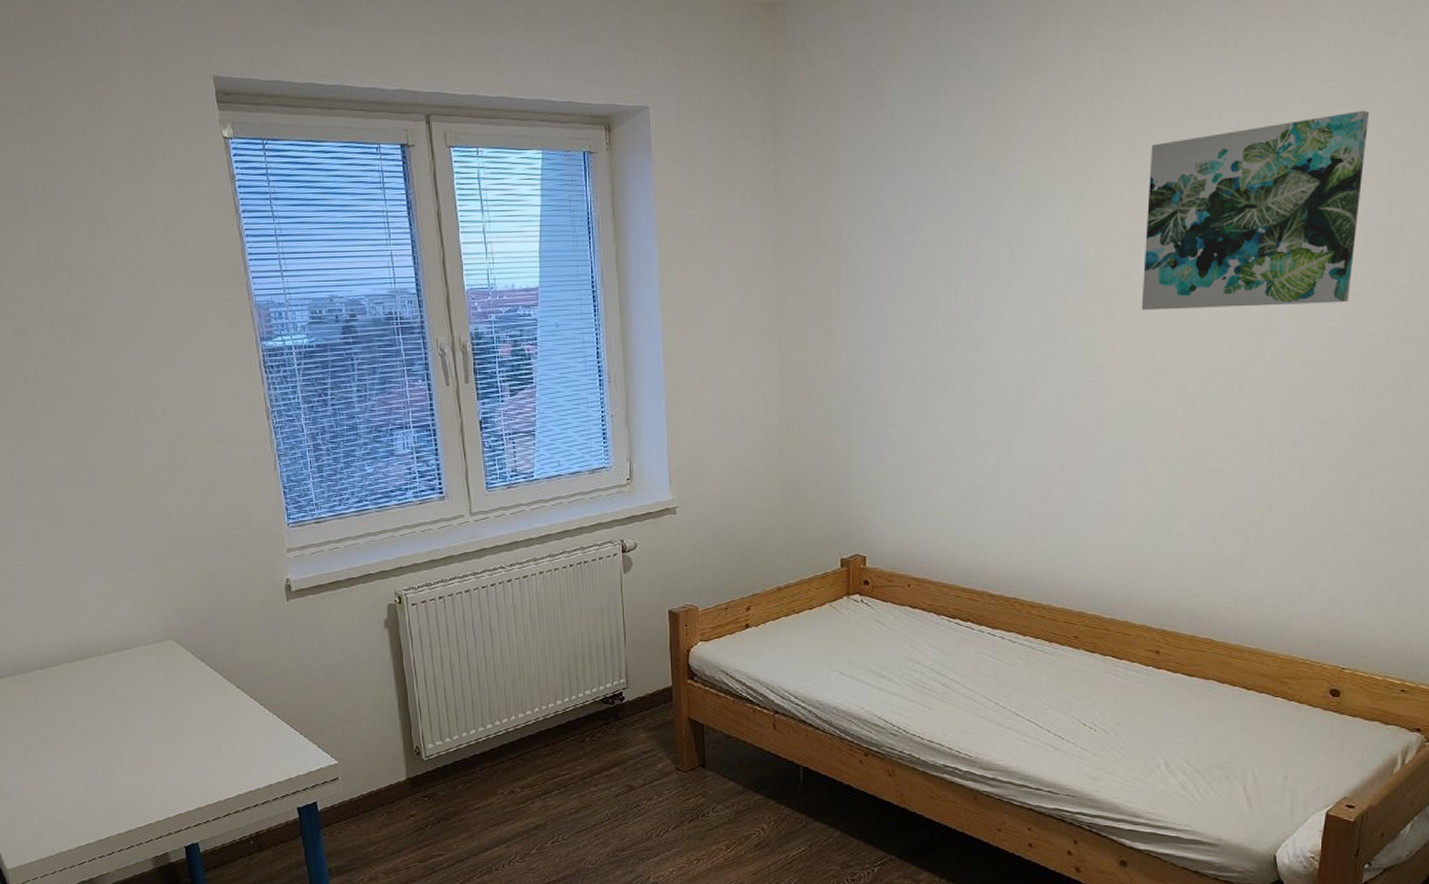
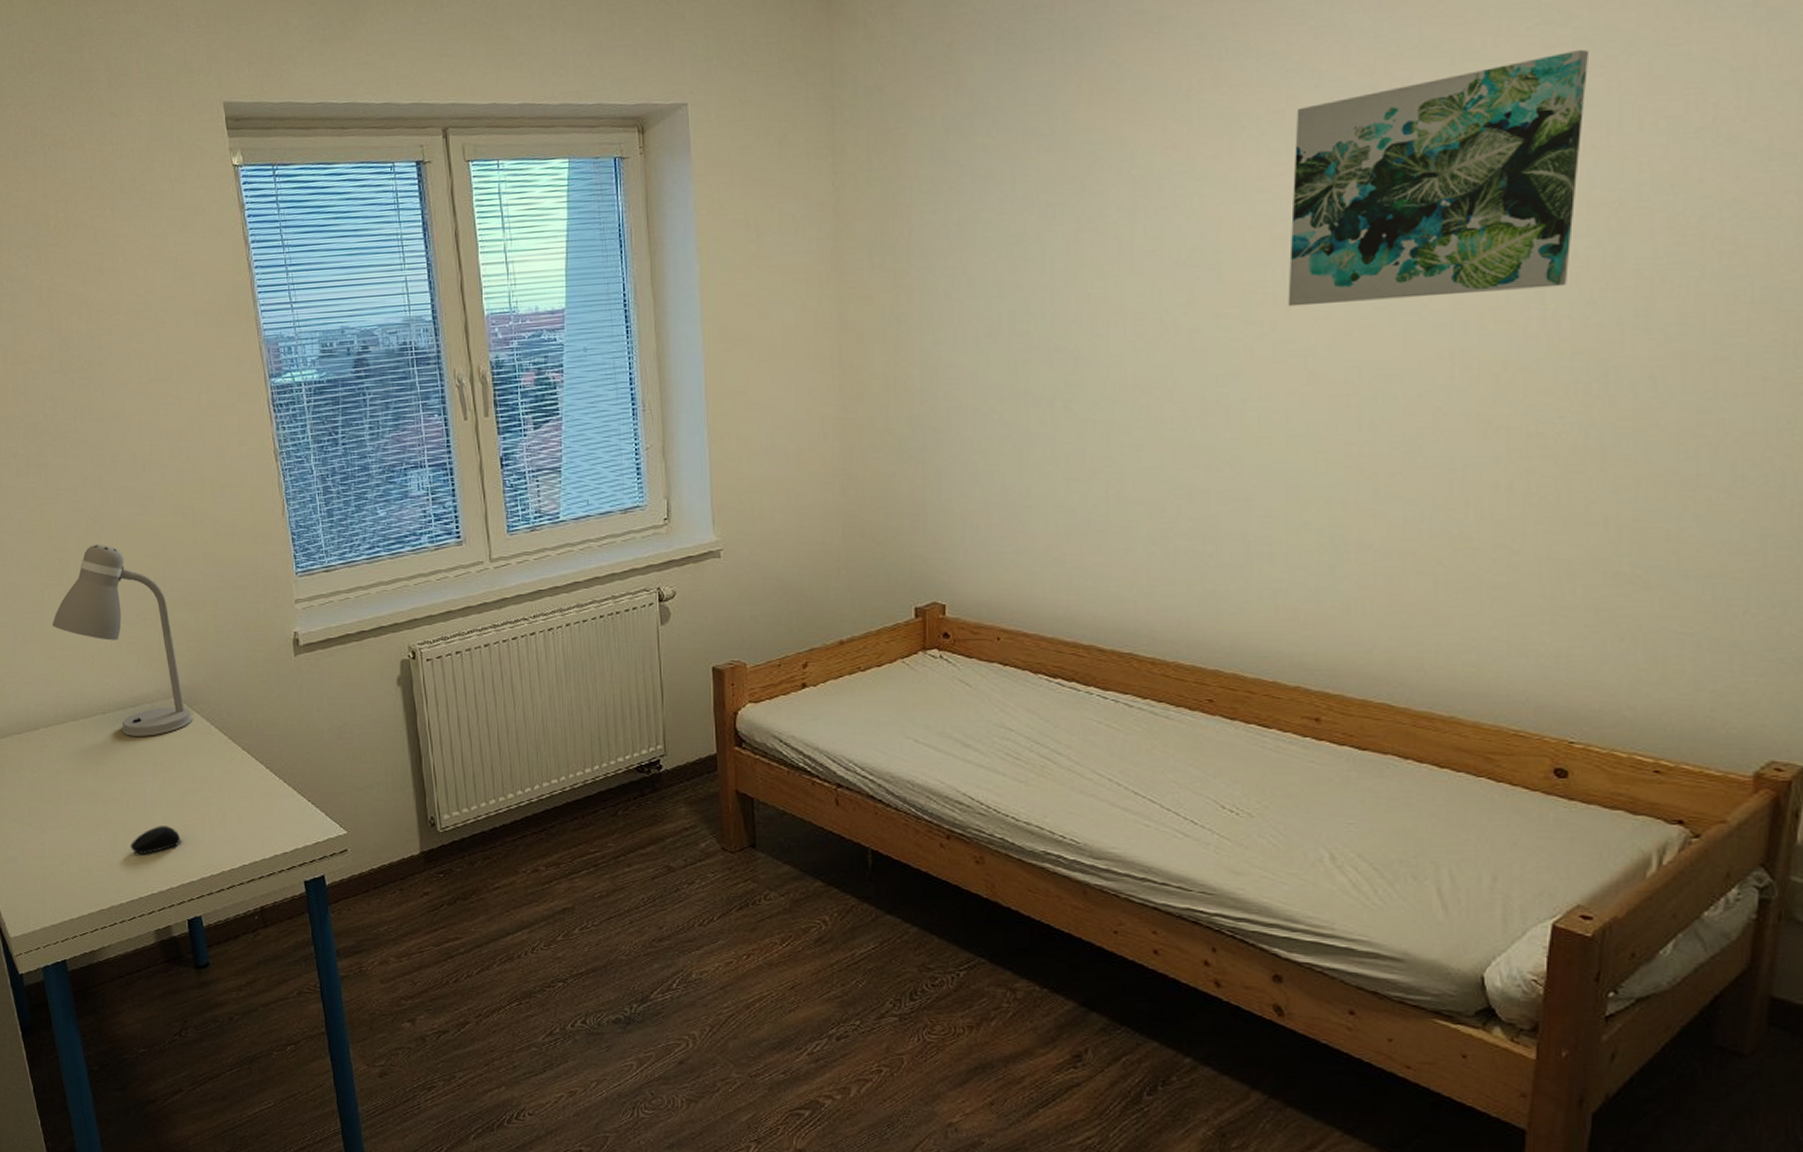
desk lamp: none [45,494,187,677] -> present [52,543,192,736]
computer mouse: none [128,760,177,787] -> present [131,826,180,854]

